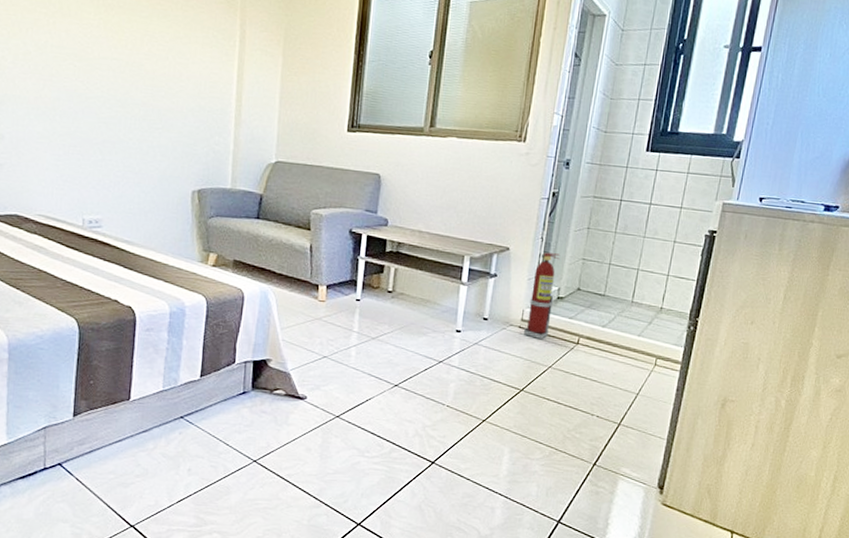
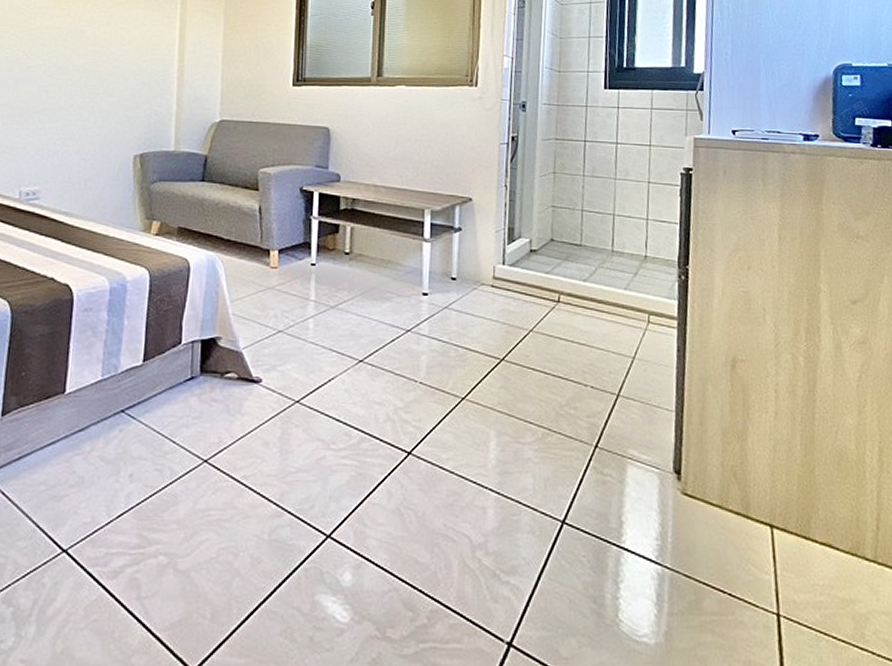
fire extinguisher: present [523,252,561,340] -> none [496,201,528,300]

